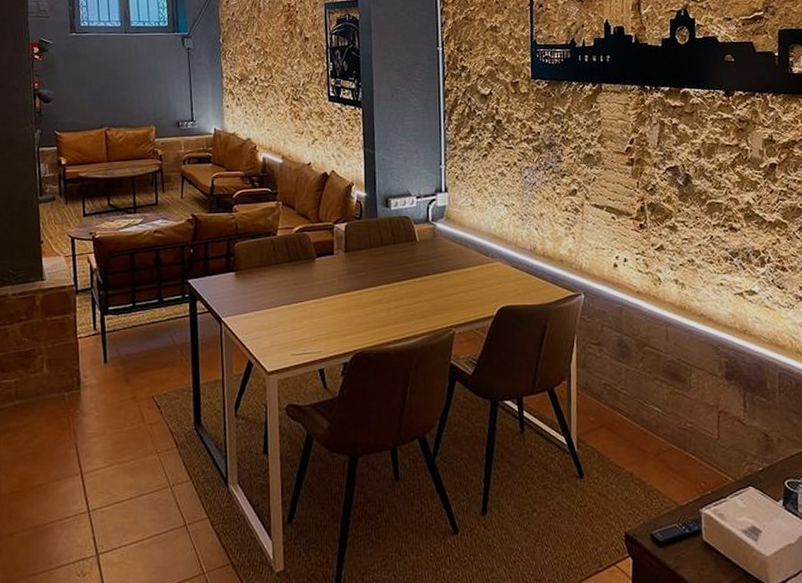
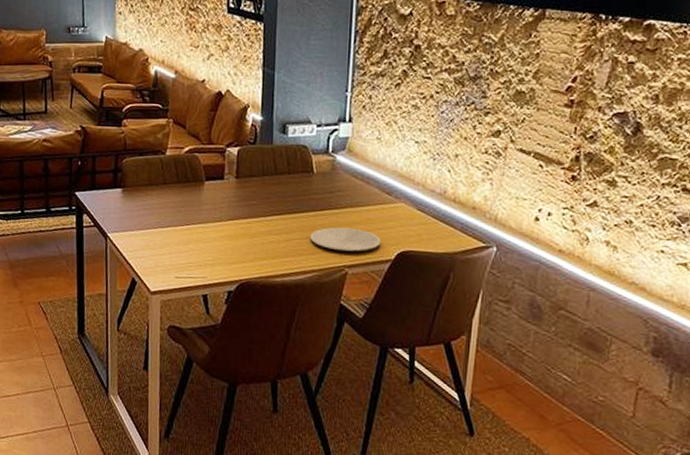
plate: none [418,289,483,313] -> present [310,227,381,252]

